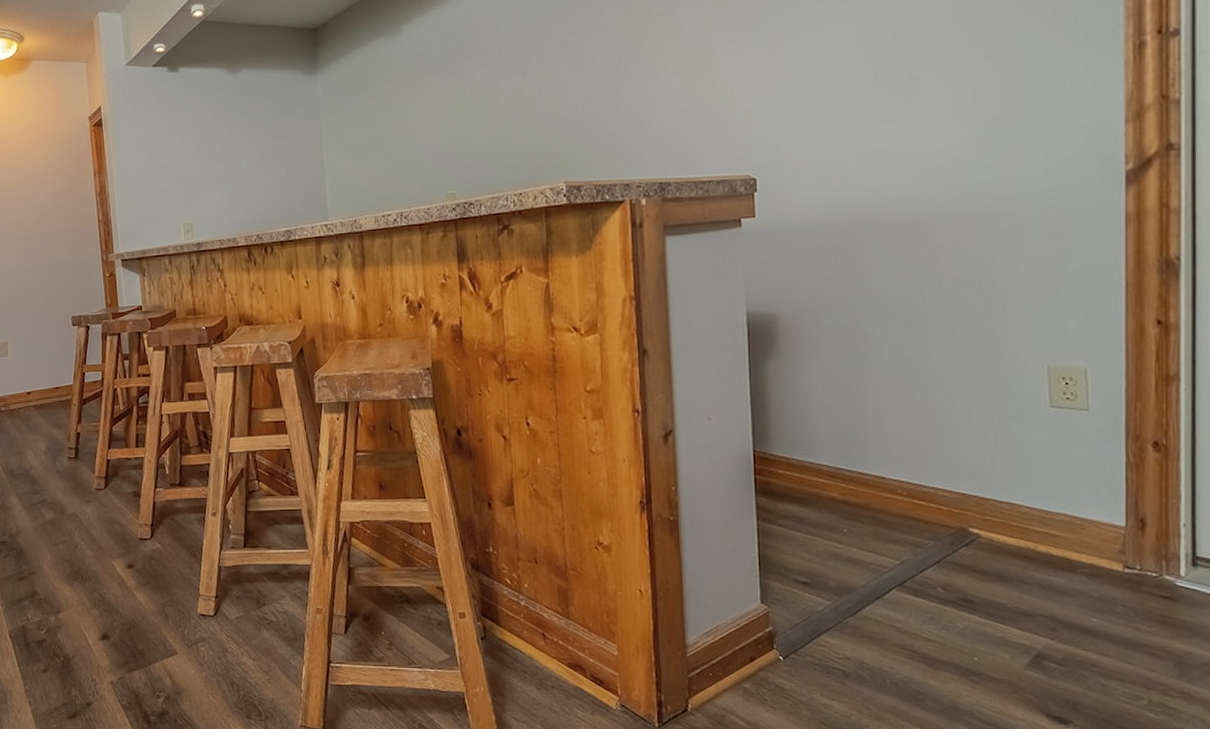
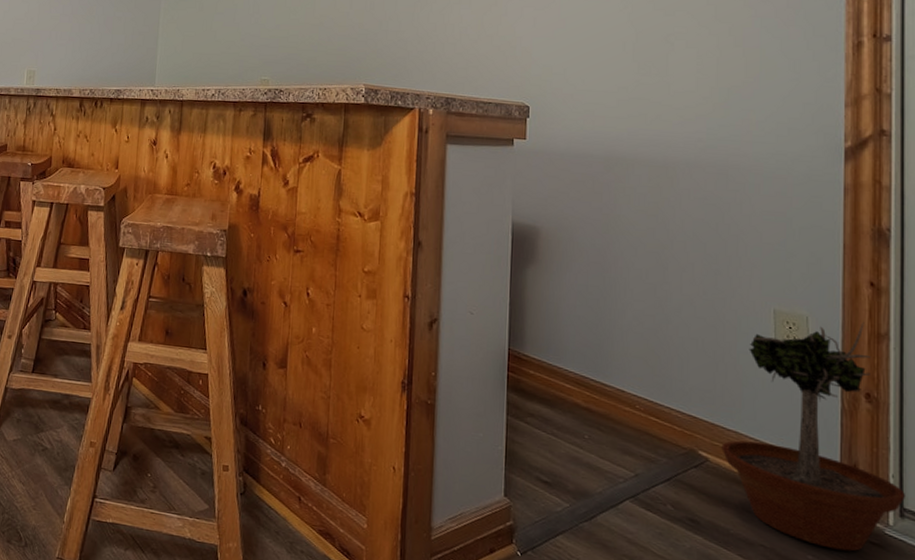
potted tree: none [994,364,1198,609] -> present [721,321,905,552]

